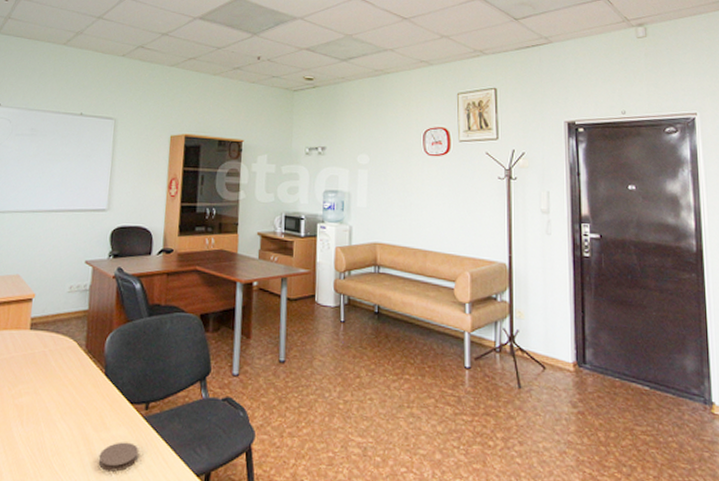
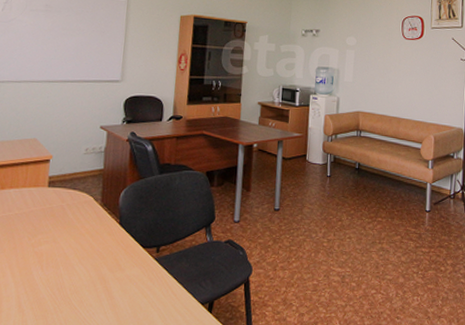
coaster: present [98,442,138,472] -> none [114,280,150,305]

